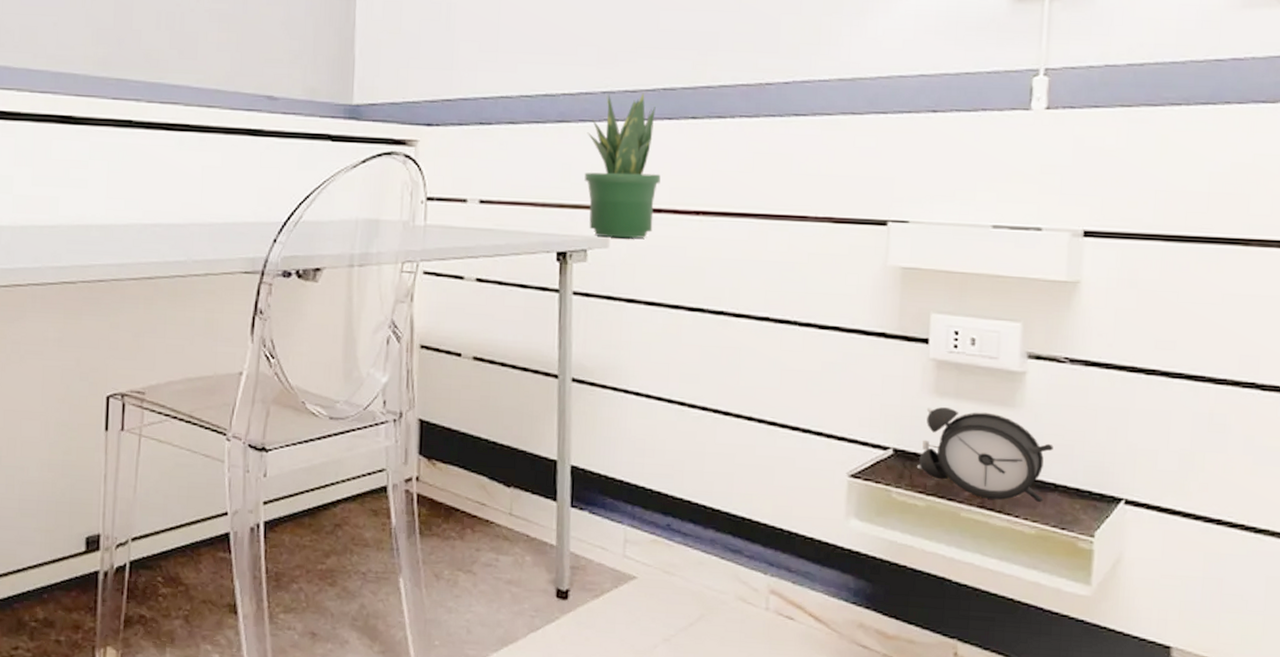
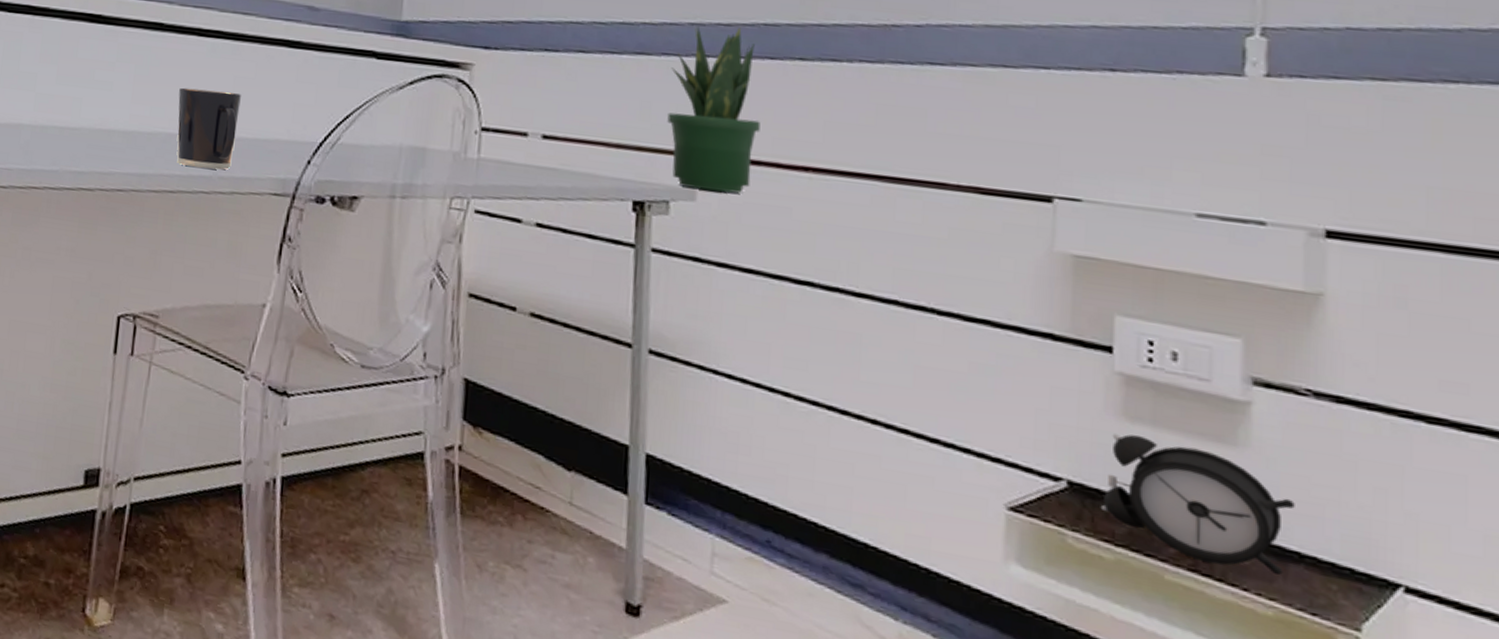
mug: none [150,180,211,255] -> present [177,87,242,170]

